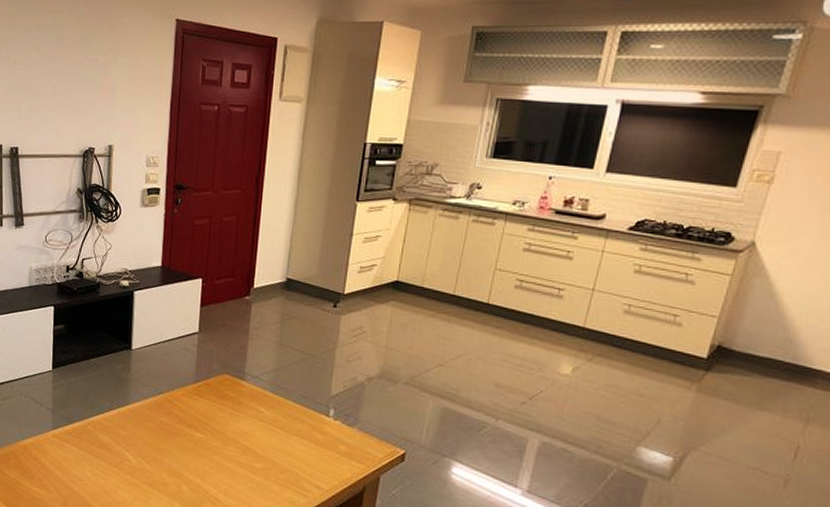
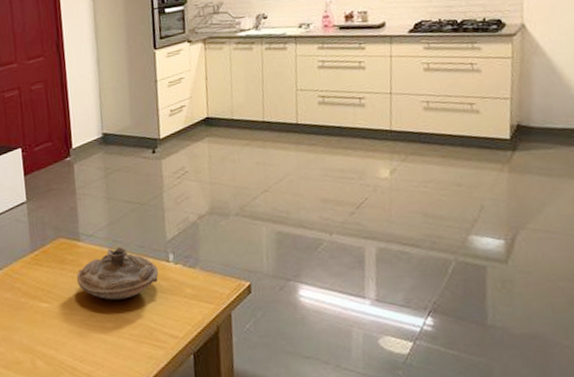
decorative bowl: none [234,392,317,444] -> present [76,246,159,300]

